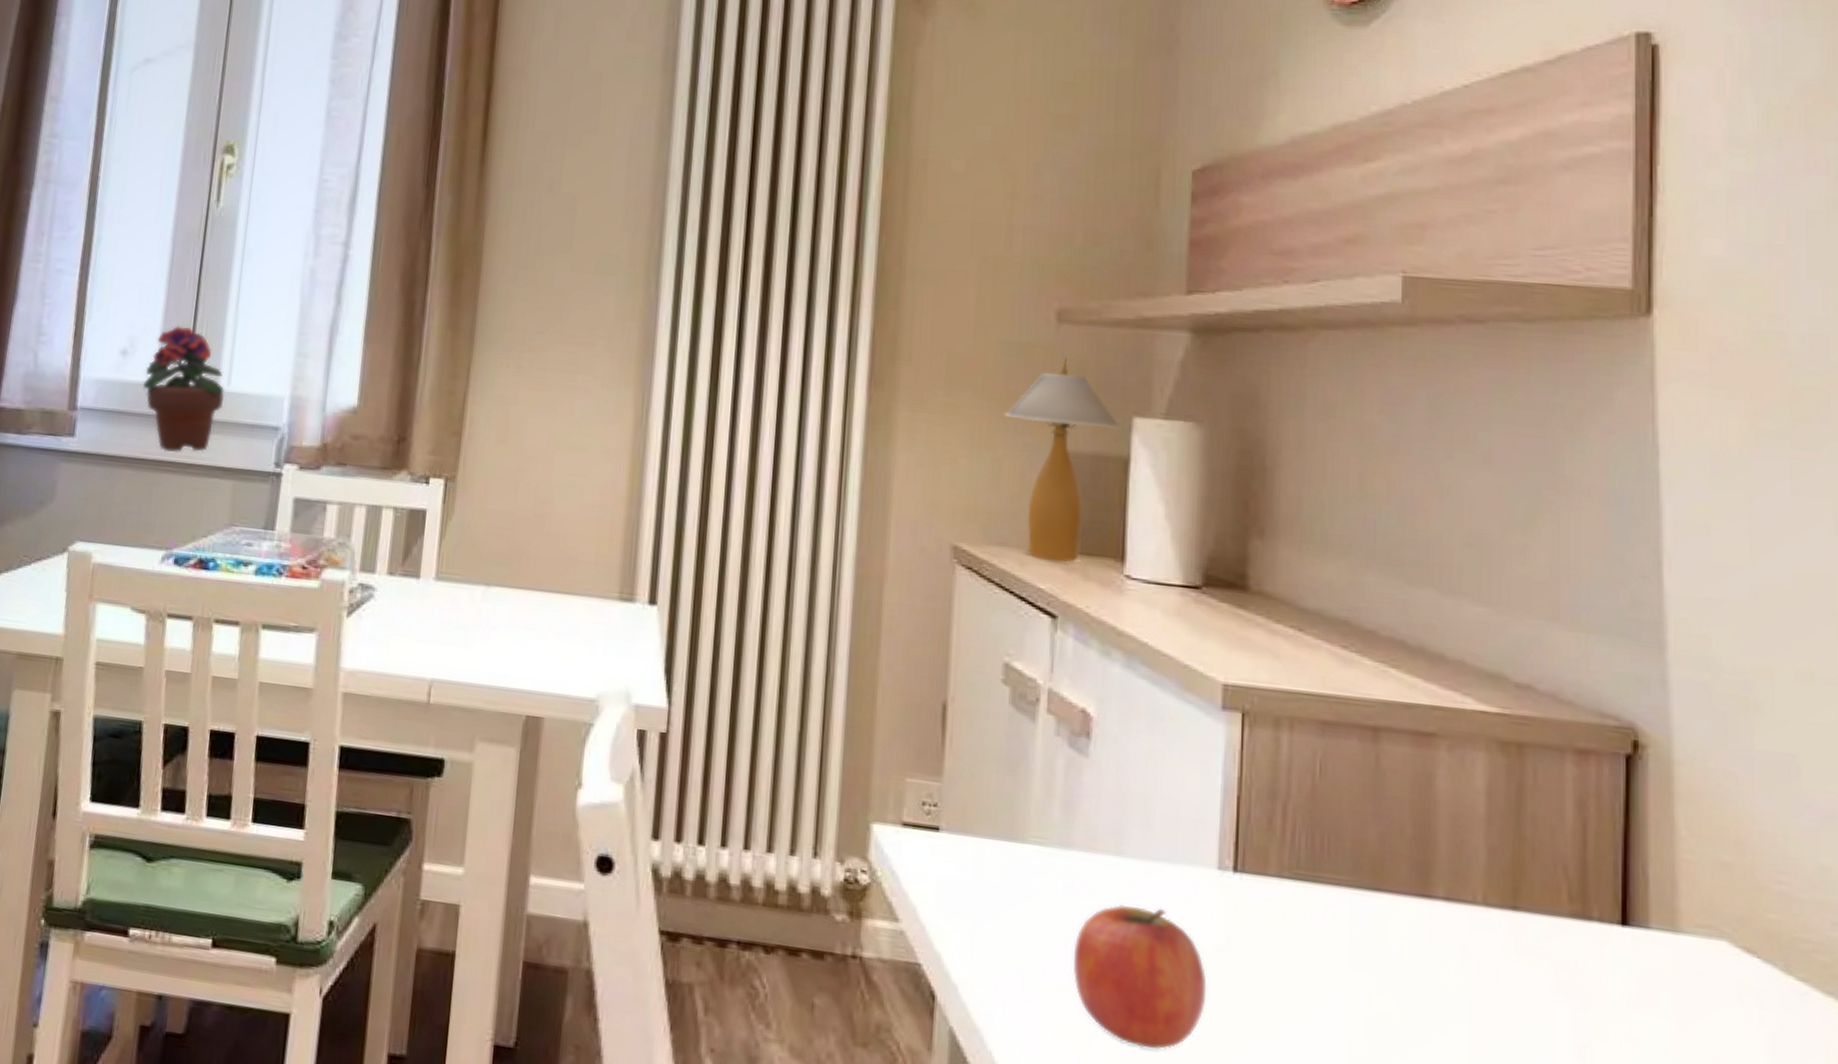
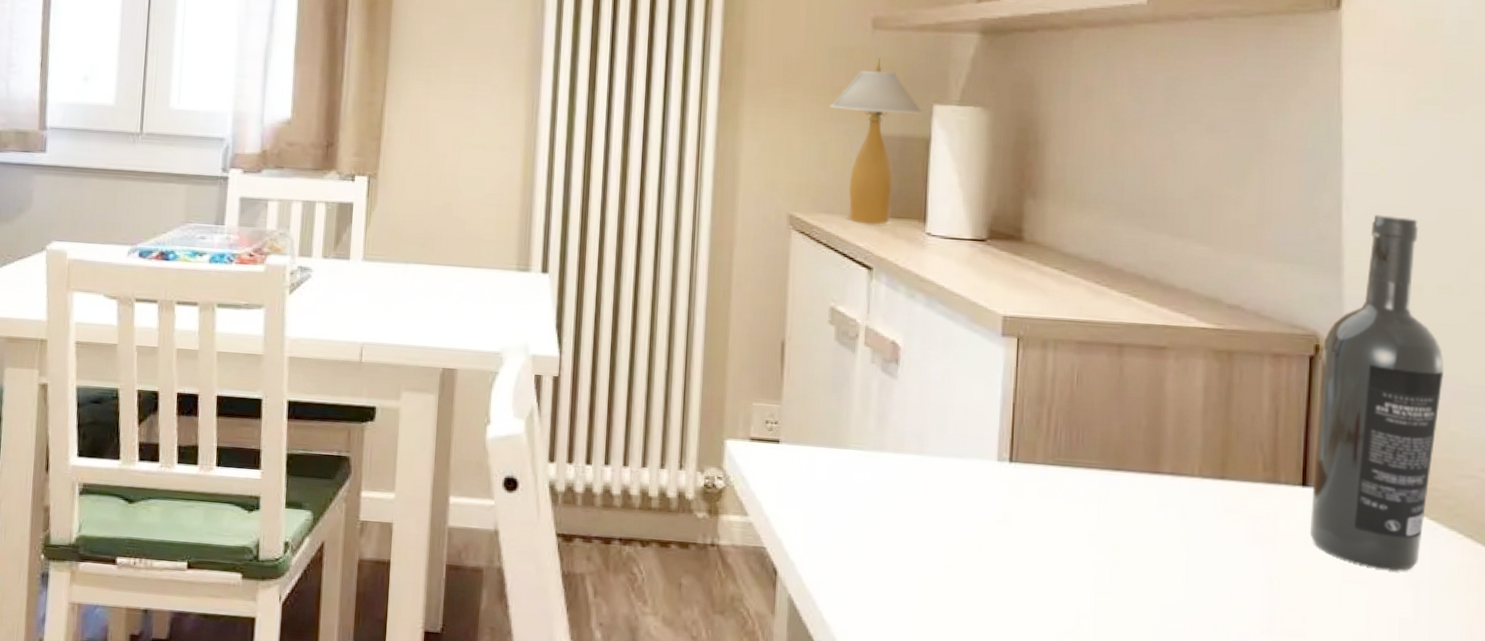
potted flower: present [143,326,225,453] -> none [104,54,176,163]
fruit: present [1072,904,1207,1050] -> none [884,492,989,602]
wine bottle: none [1633,576,1809,1048] -> present [1309,215,1445,572]

